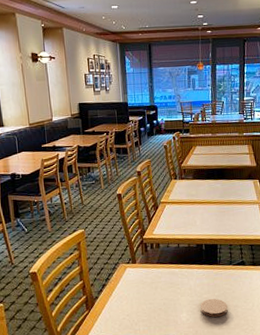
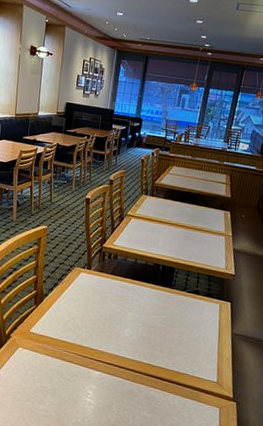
coaster: present [200,298,228,317] -> none [145,320,173,340]

